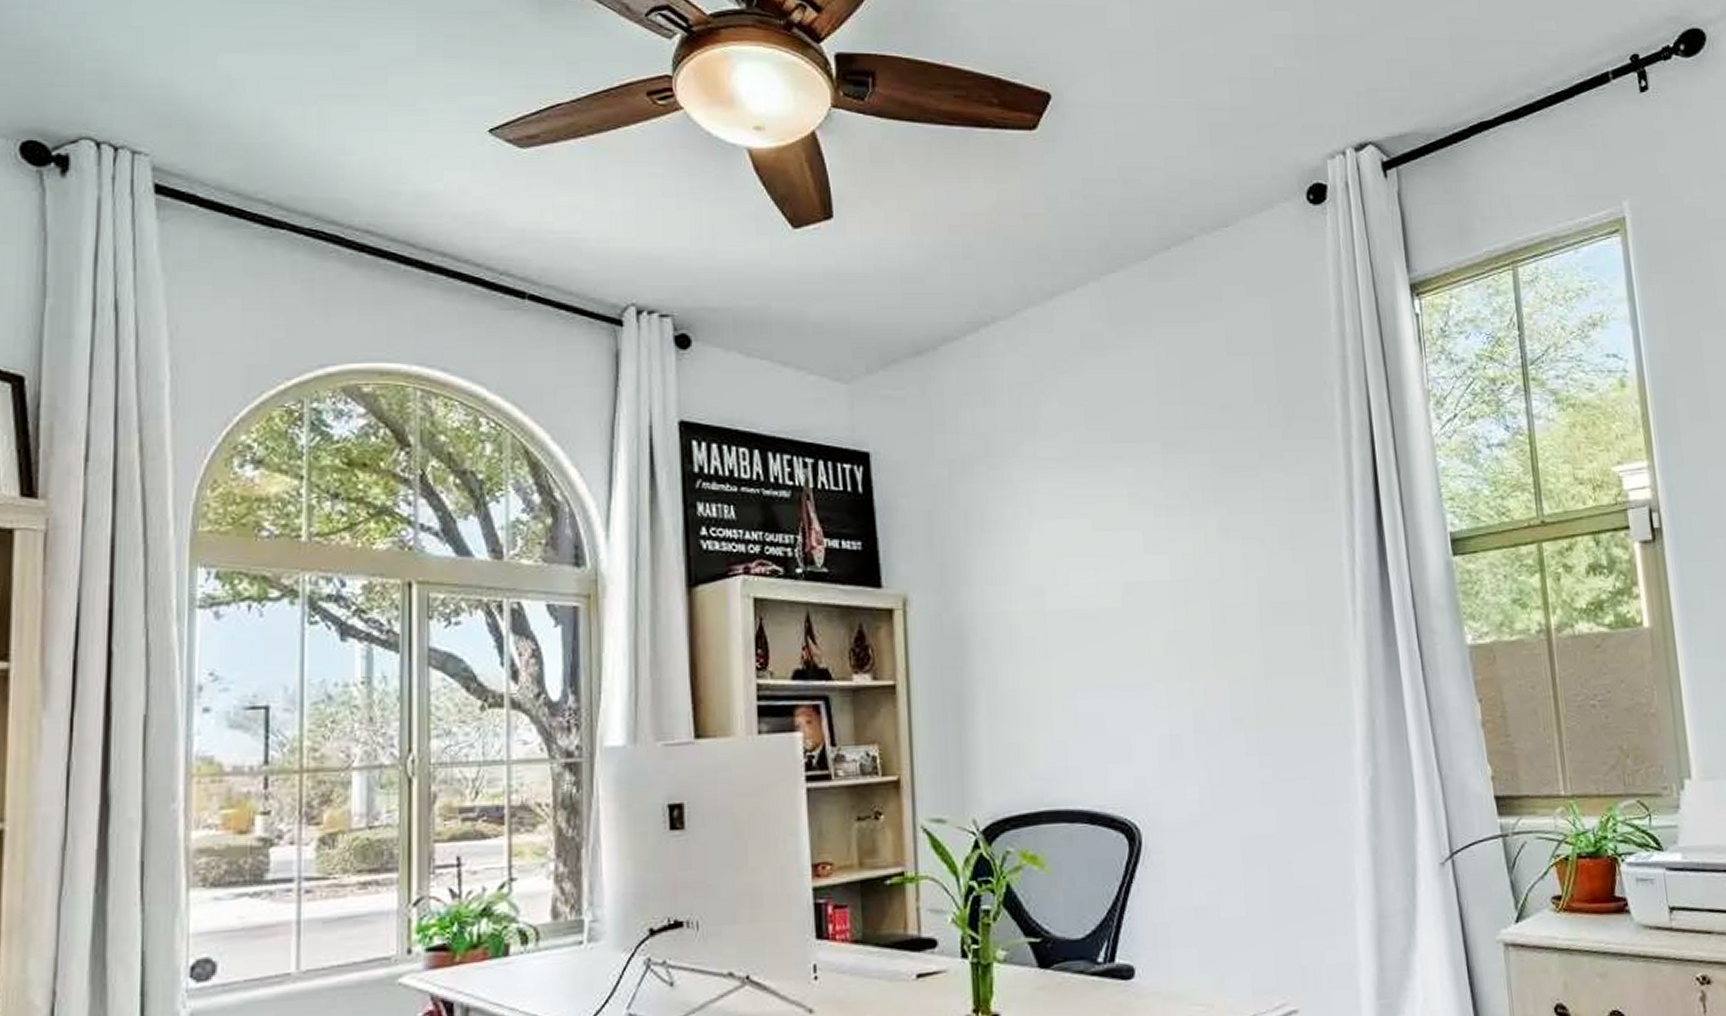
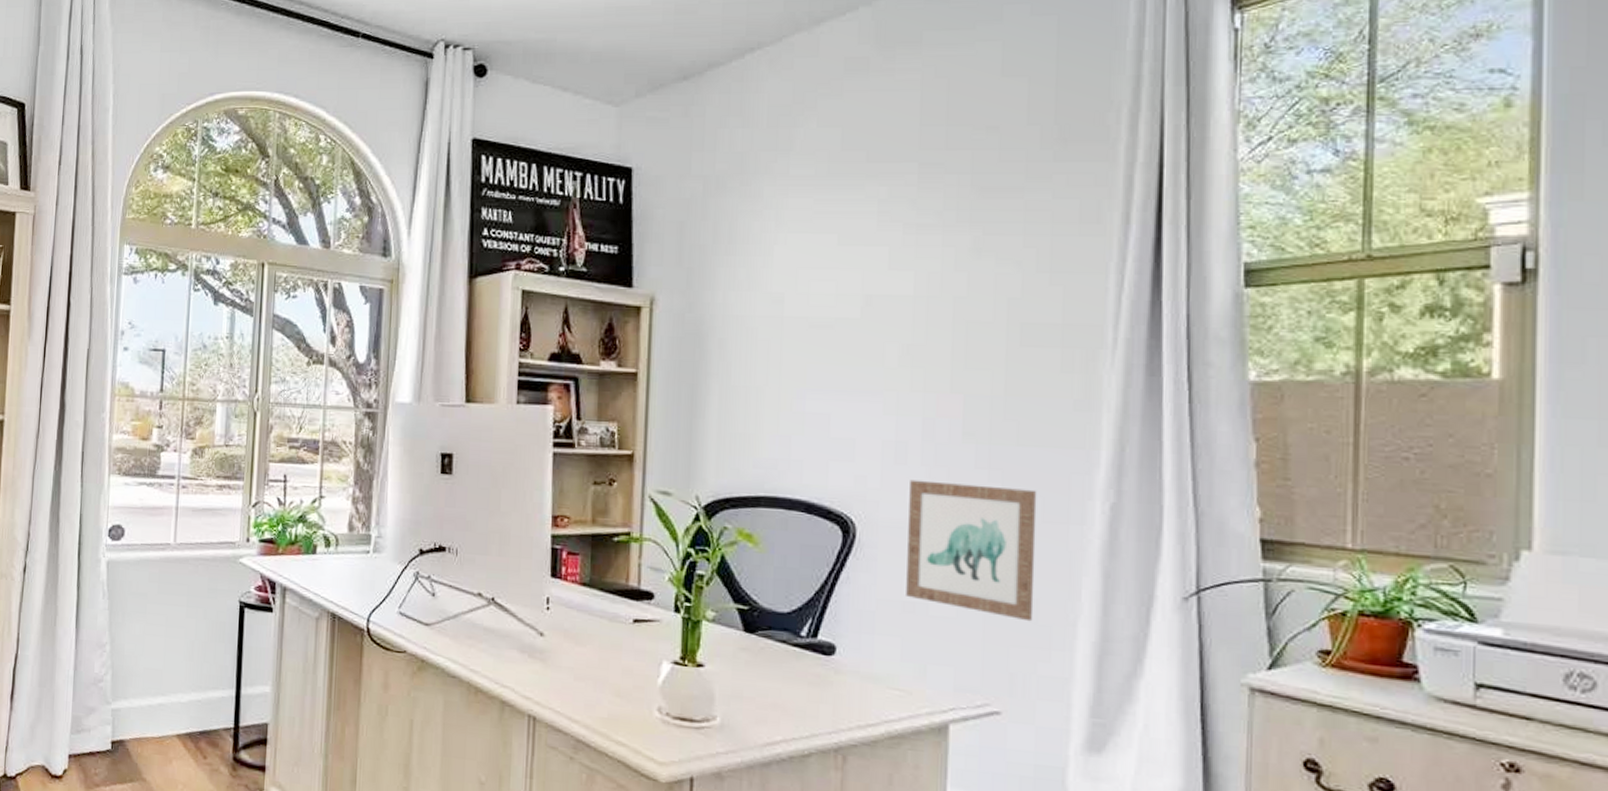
wall art: none [1188,771,1316,910] -> present [906,479,1037,622]

